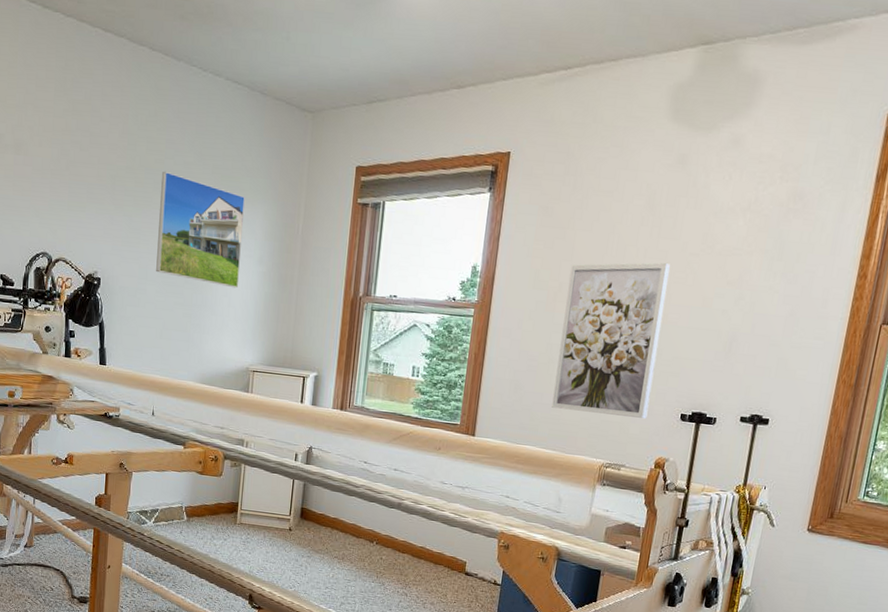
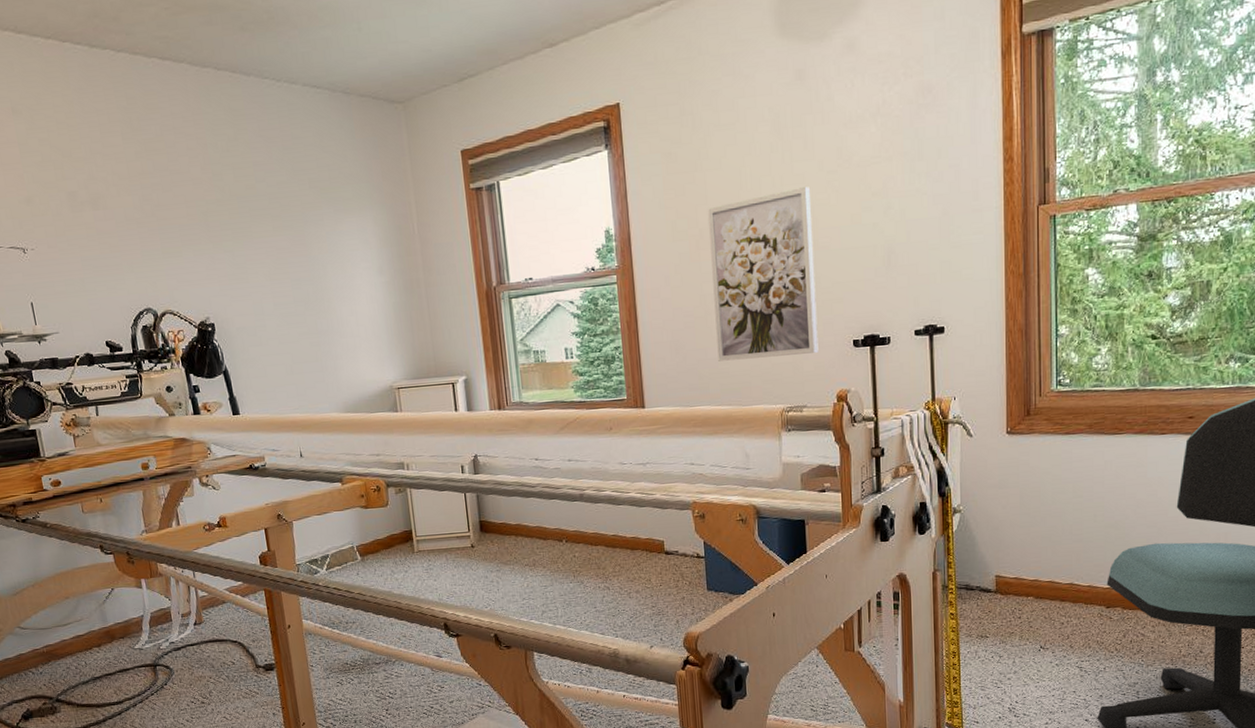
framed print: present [156,171,245,289] -> none [256,195,364,305]

